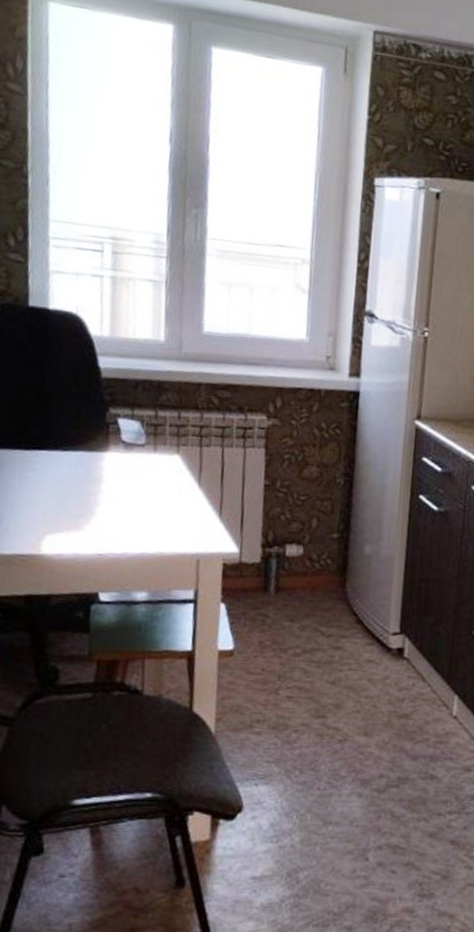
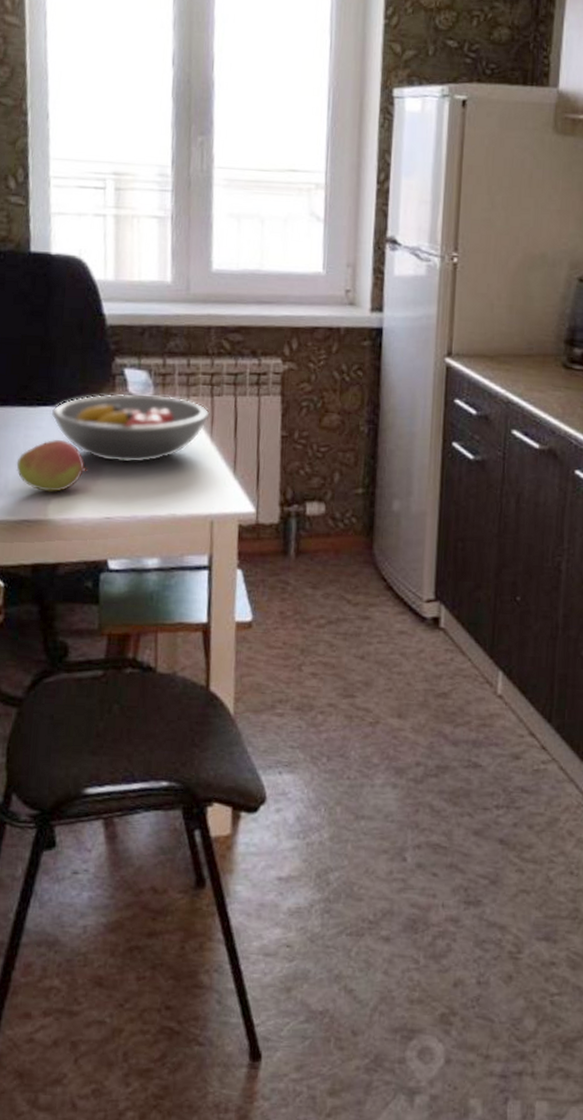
fruit: none [11,481,82,530] -> present [16,439,89,493]
fruit bowl: none [47,441,199,505] -> present [52,393,210,463]

